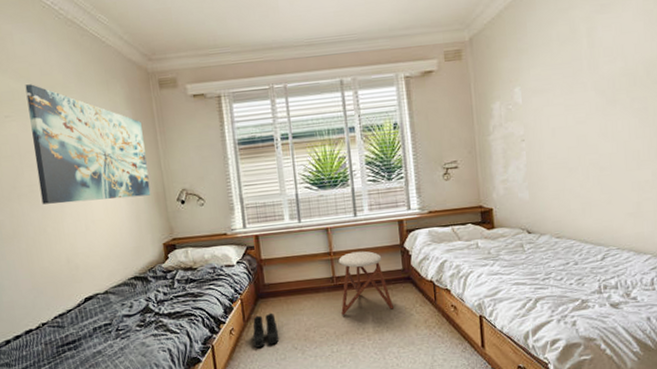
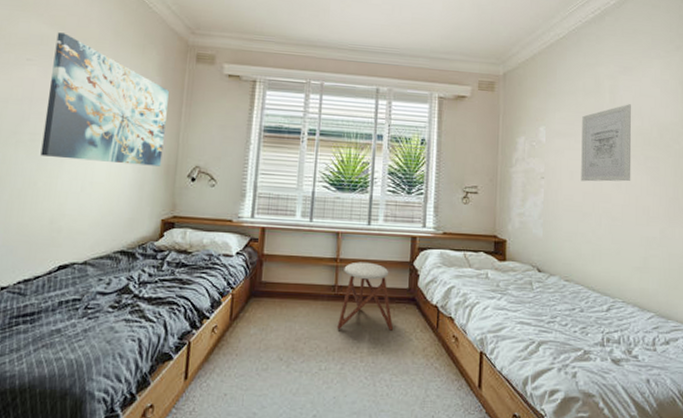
boots: present [252,313,280,348] -> none [235,314,266,352]
wall art: none [559,45,618,137] -> present [581,104,632,182]

